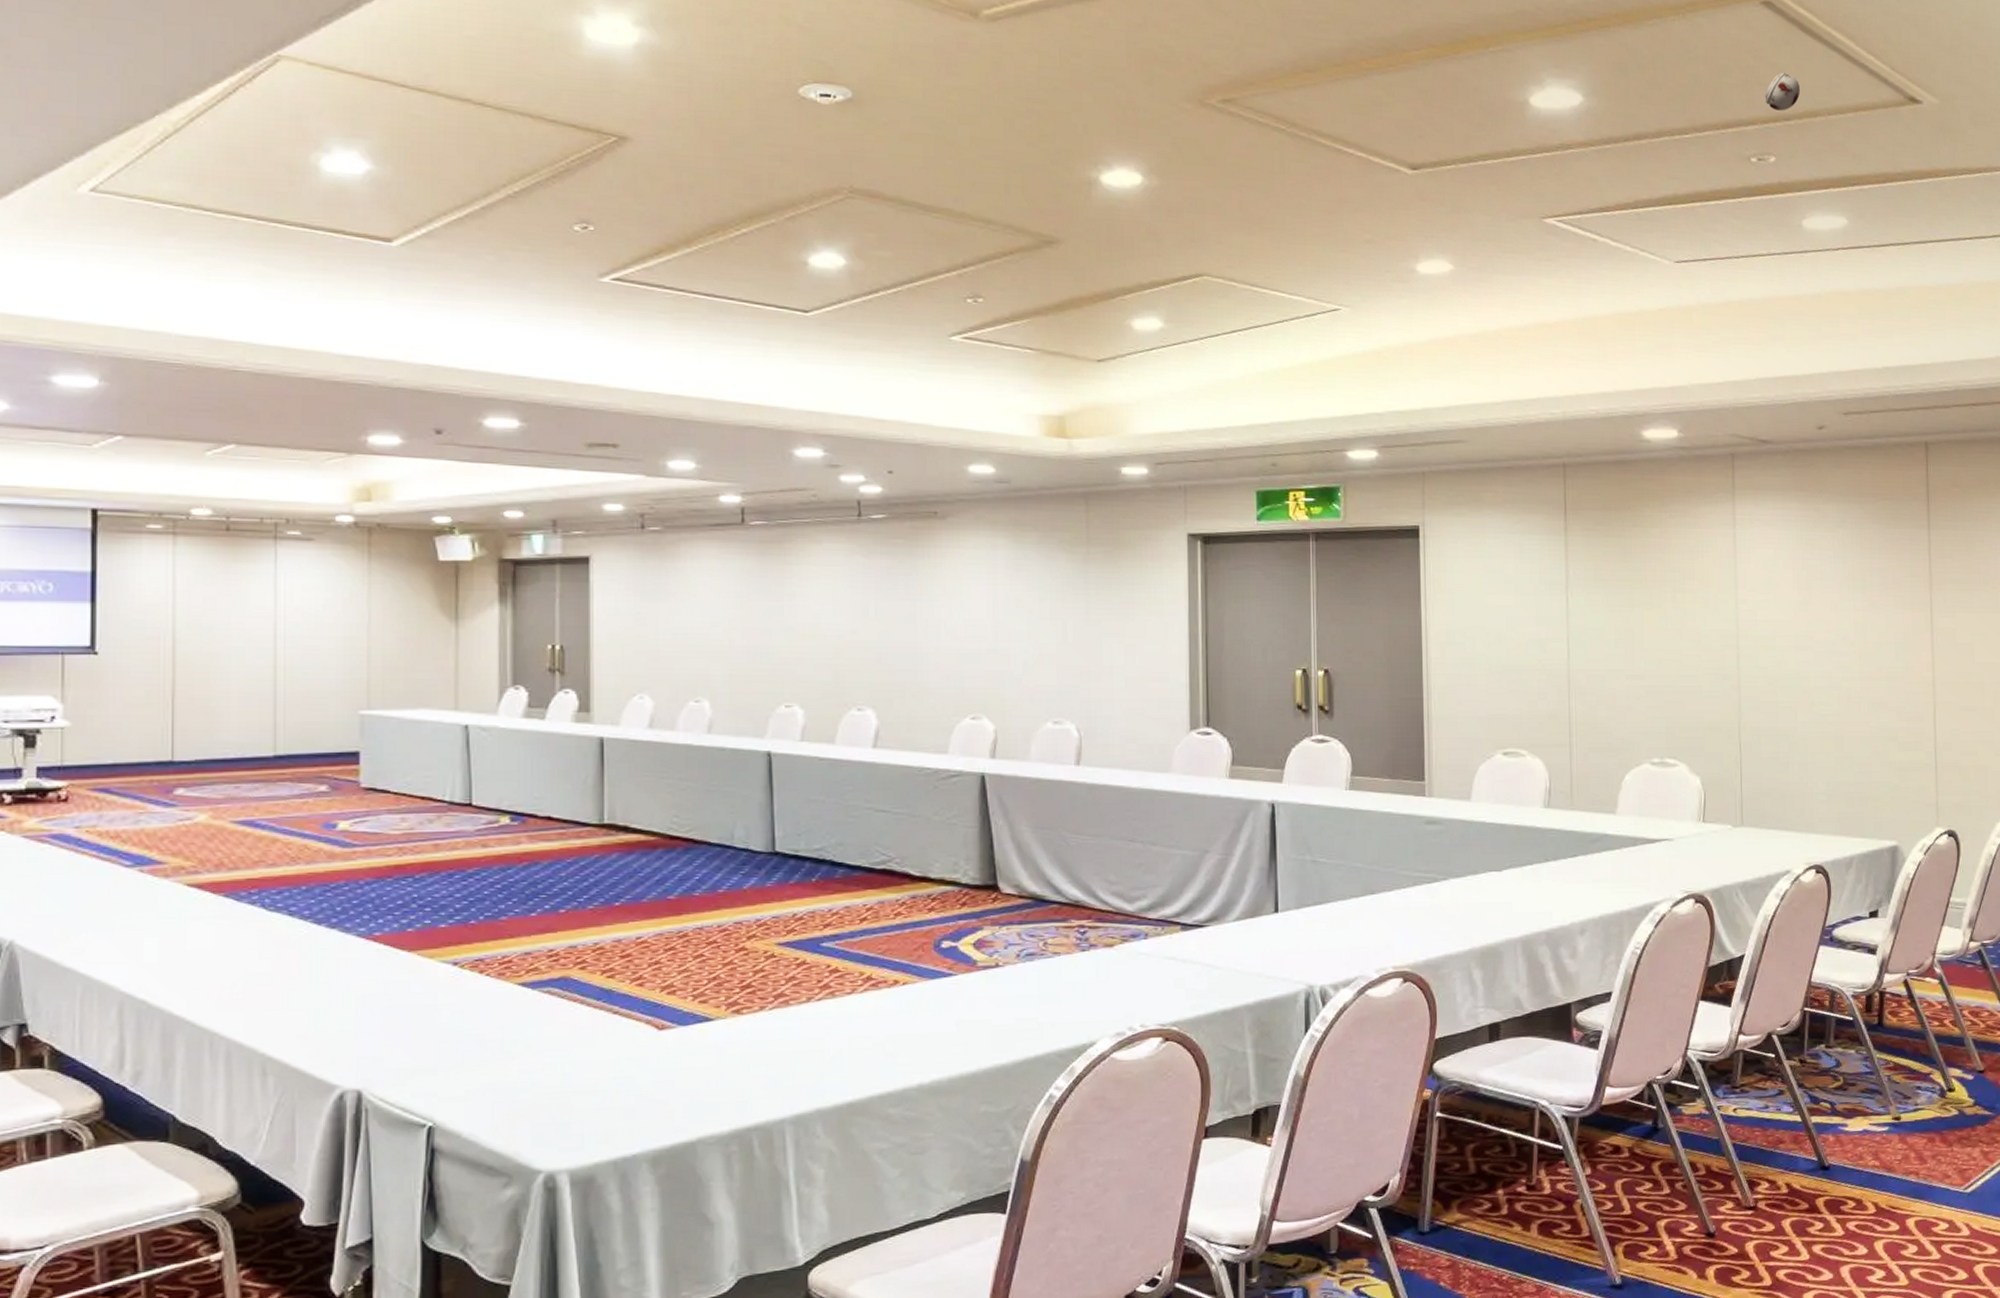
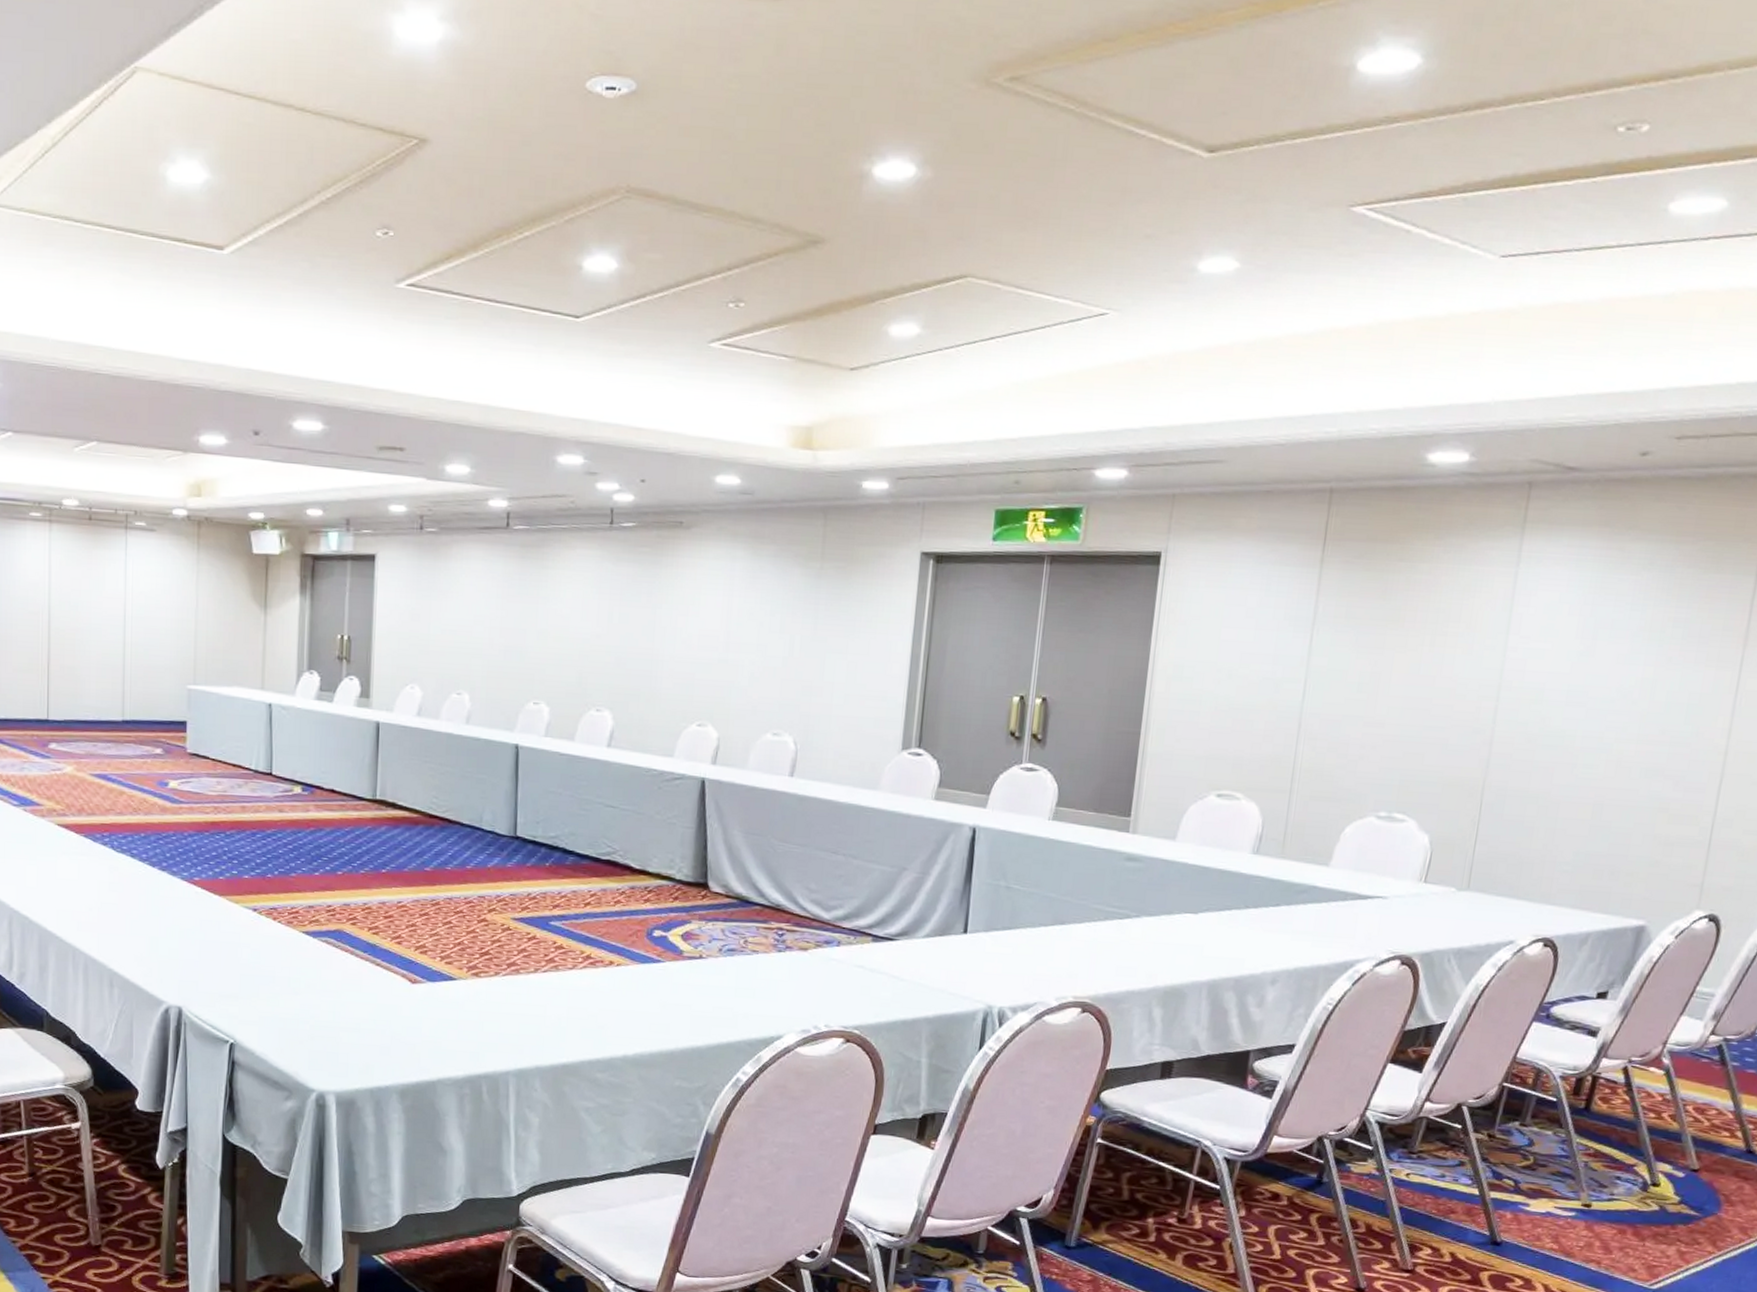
smoke detector: present [1765,73,1801,111] -> none [1650,17,1699,66]

